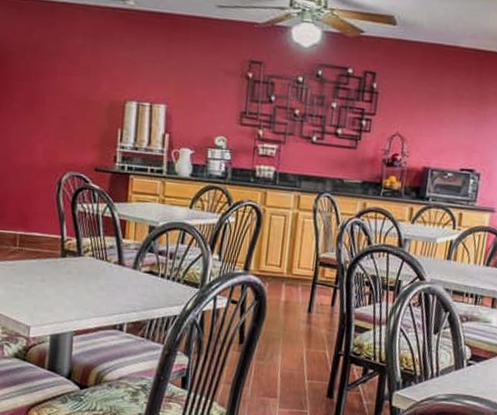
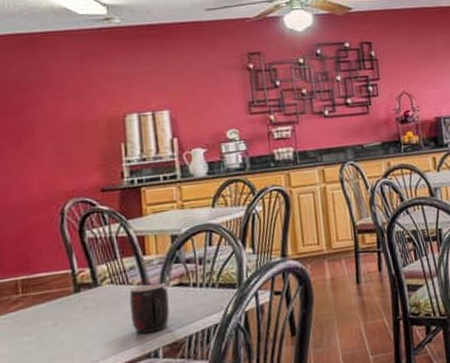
mug: none [104,265,139,309] -> present [129,283,170,334]

